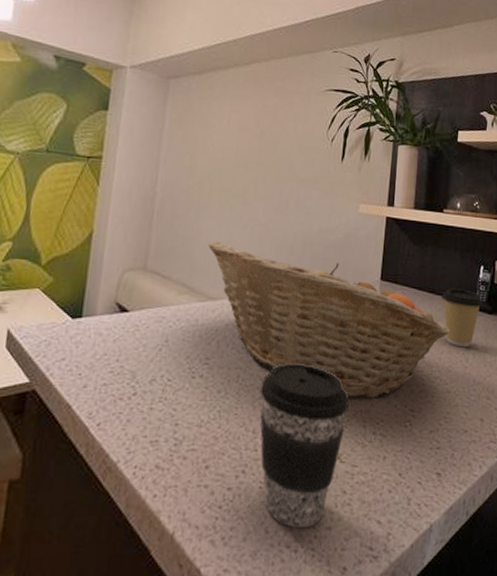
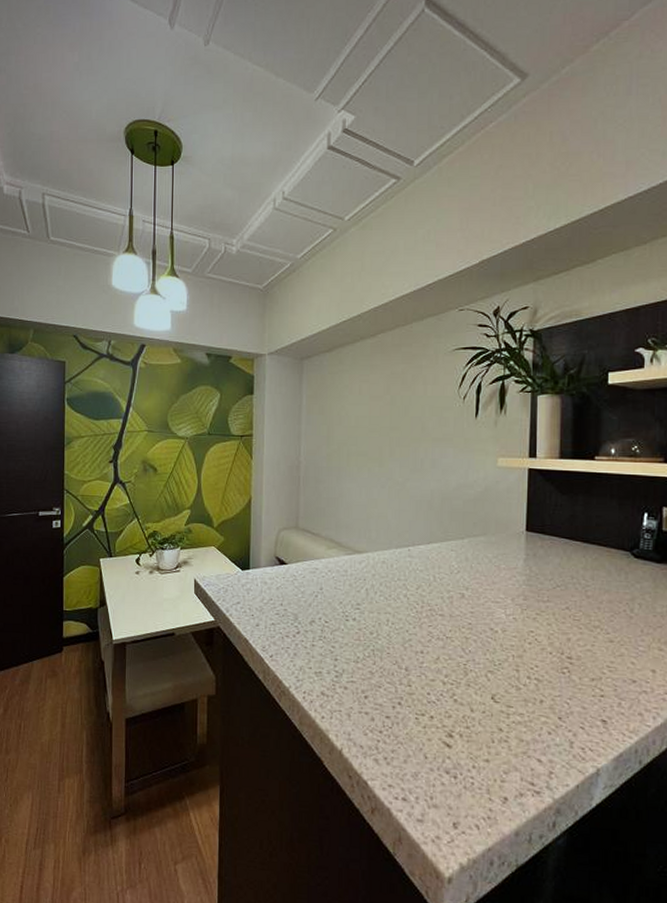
fruit basket: present [208,241,450,399] -> none [350,501,610,645]
coffee cup: present [259,363,349,527] -> none [409,609,499,757]
coffee cup: present [442,288,483,348] -> none [598,537,649,598]

